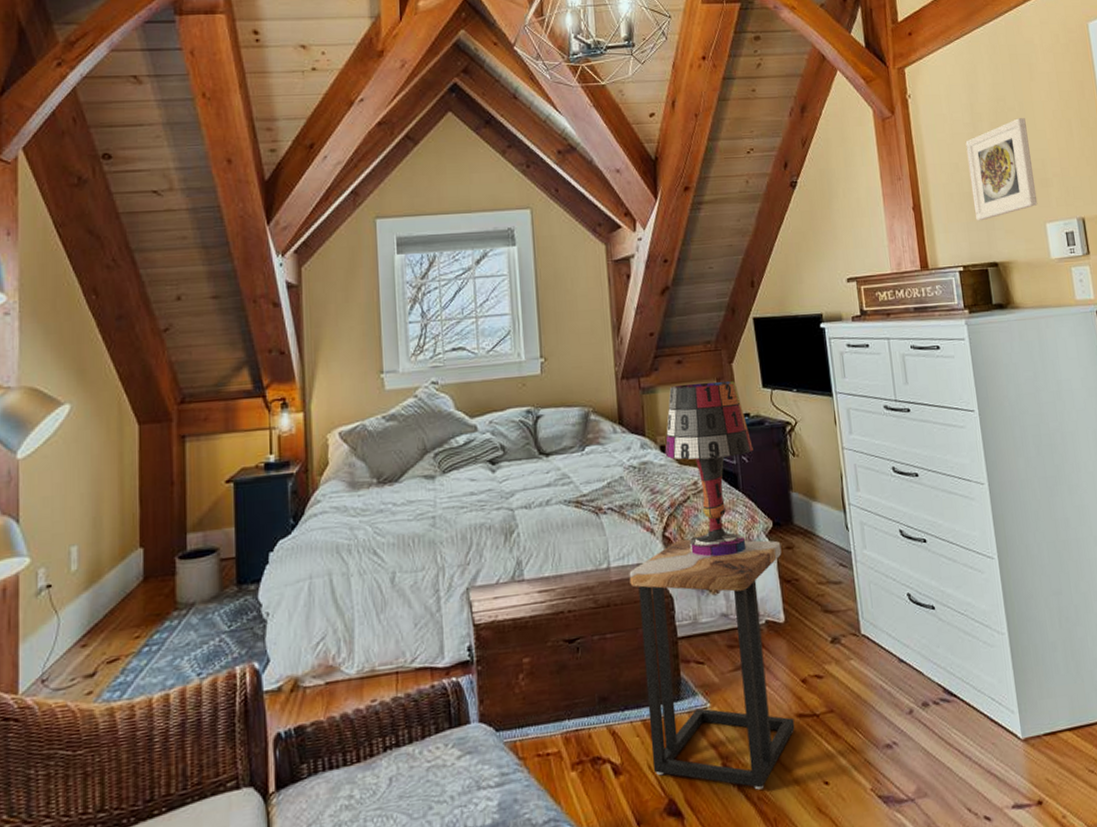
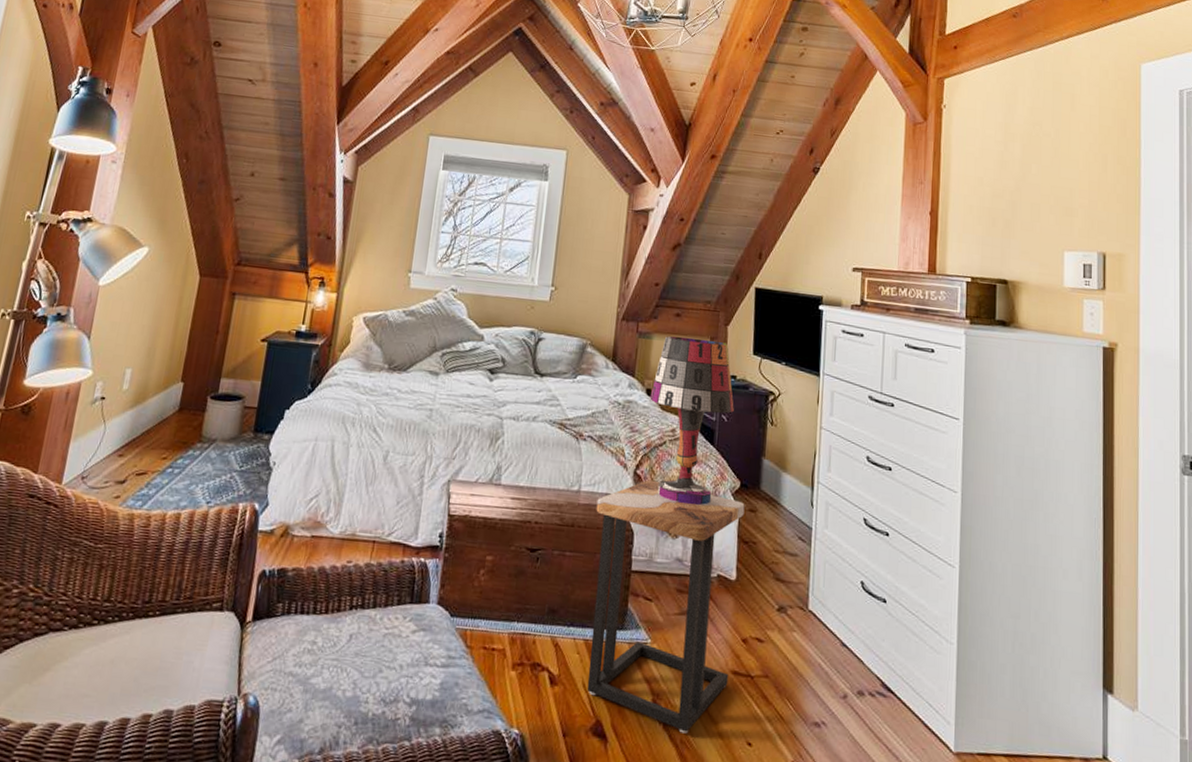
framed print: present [965,118,1038,221] -> none [991,145,1060,238]

